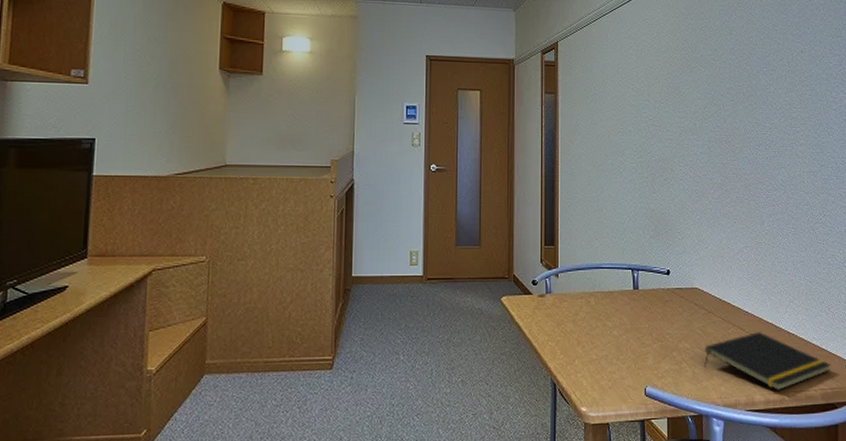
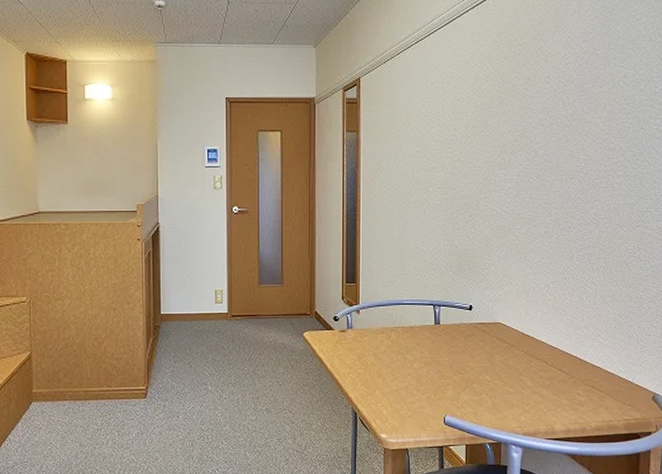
notepad: present [703,332,831,390] -> none [504,365,637,420]

